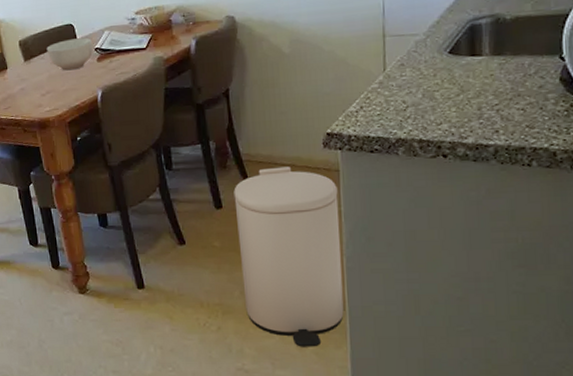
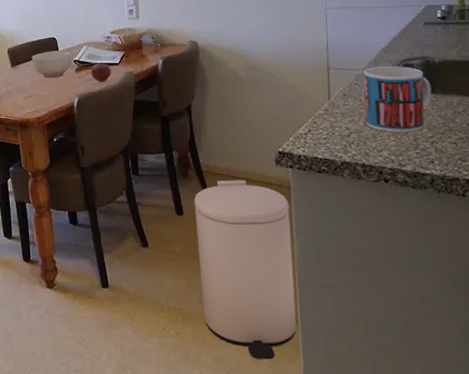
fruit: none [114,47,138,71] -> present [91,61,111,82]
mug: none [423,26,501,103] -> present [363,66,432,133]

